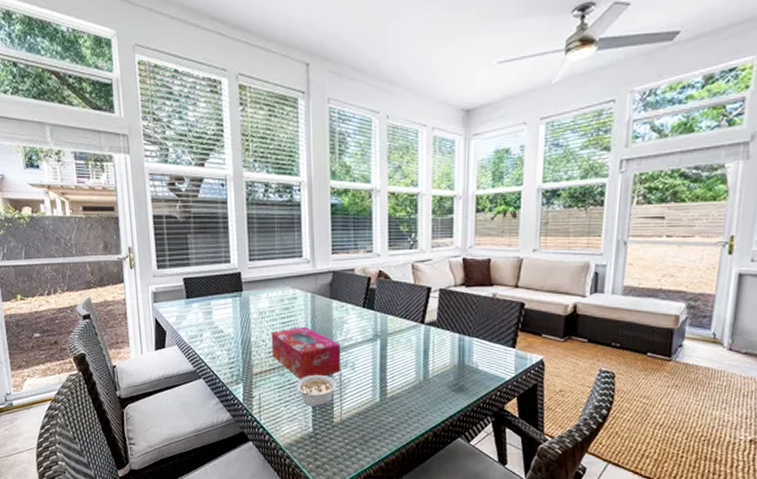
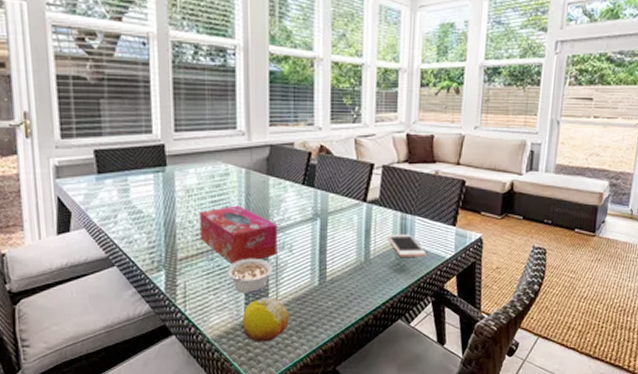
fruit: none [311,411,352,452] -> present [243,297,289,342]
cell phone: none [445,355,486,378] -> present [387,234,427,257]

